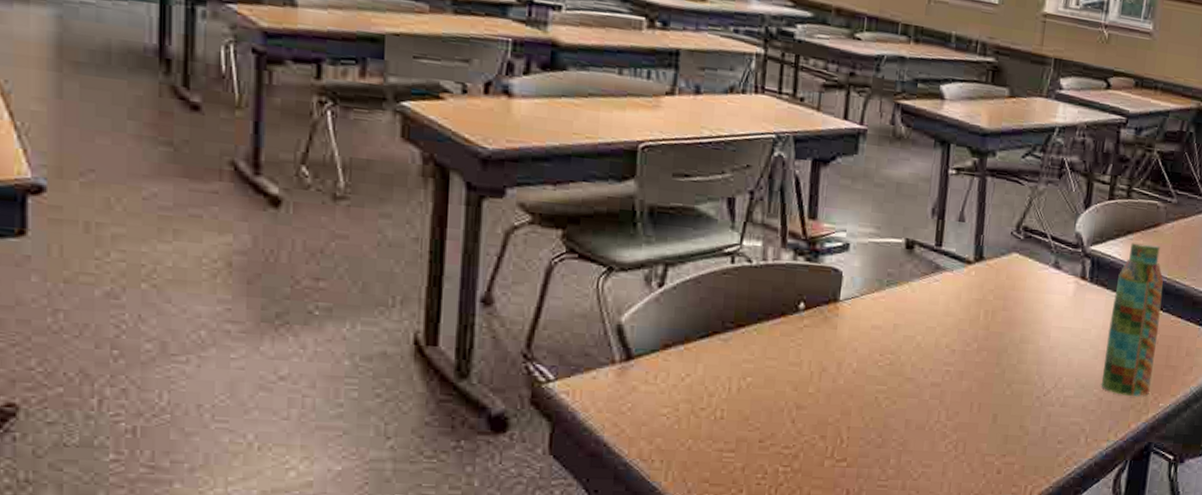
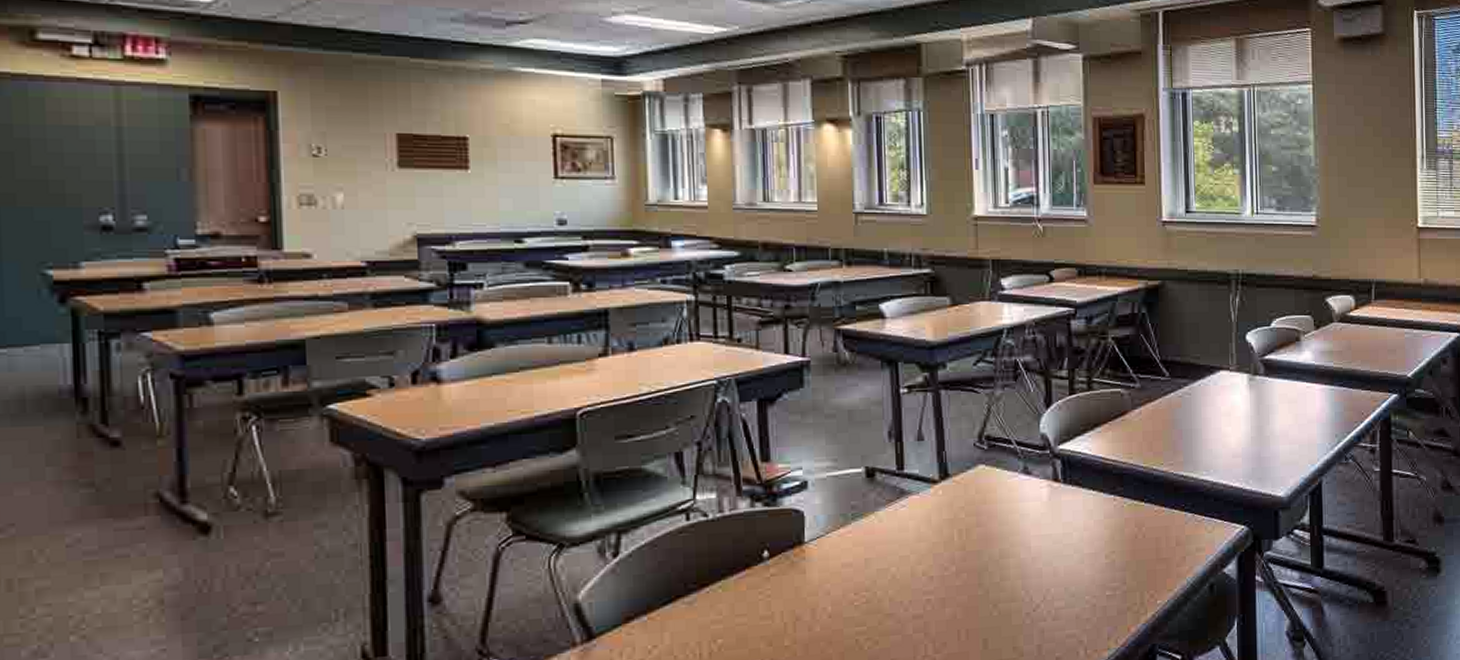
water bottle: present [1100,242,1163,396] -> none [1091,434,1144,598]

